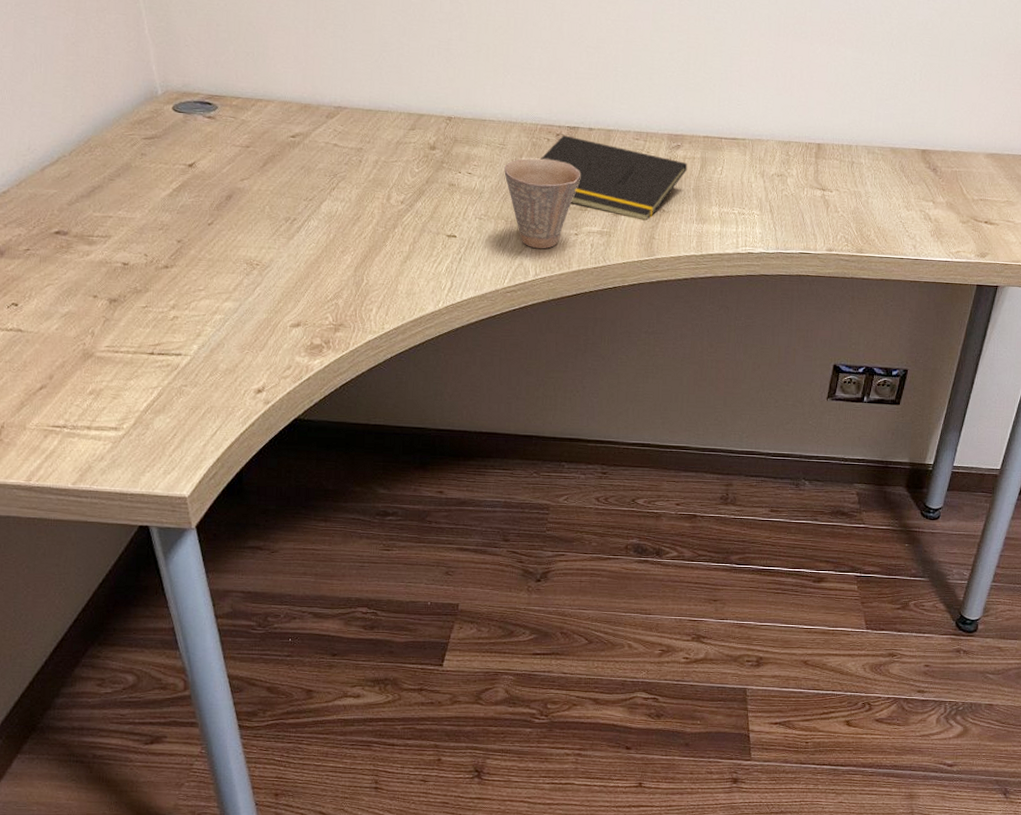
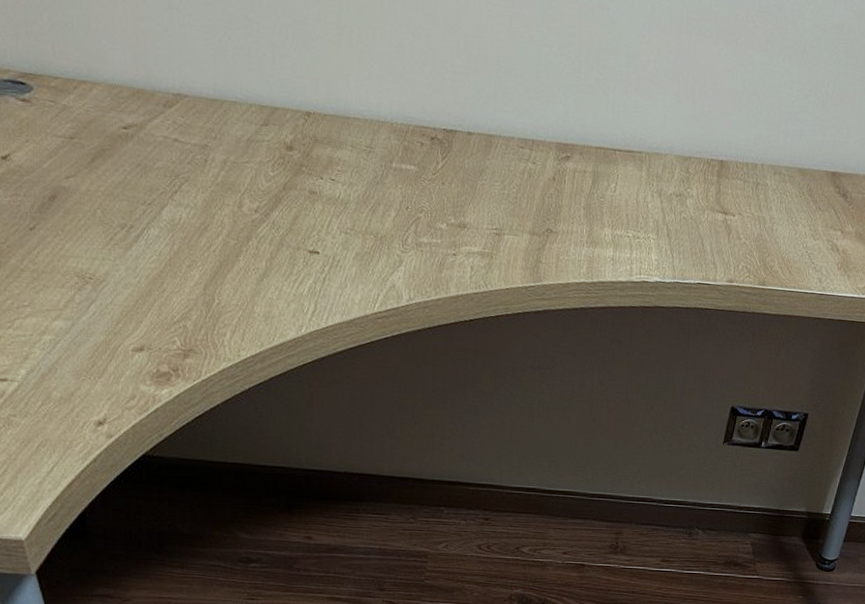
cup: present [504,158,580,249] -> none [372,165,458,271]
notepad: present [539,135,688,220] -> none [412,139,578,241]

